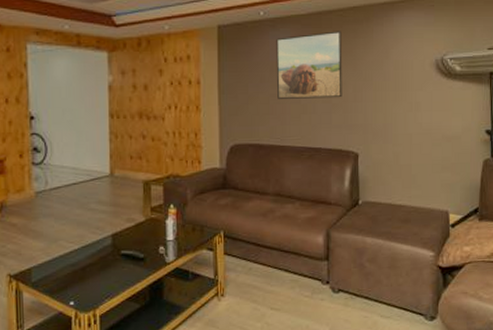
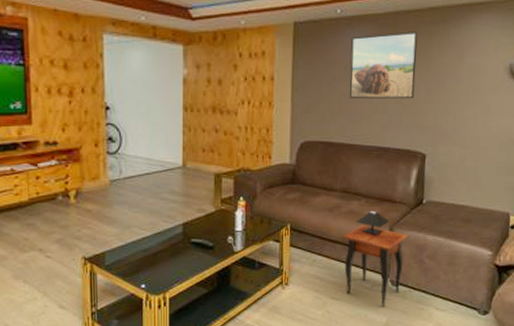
side table: none [278,214,346,316] -> present [342,211,409,306]

